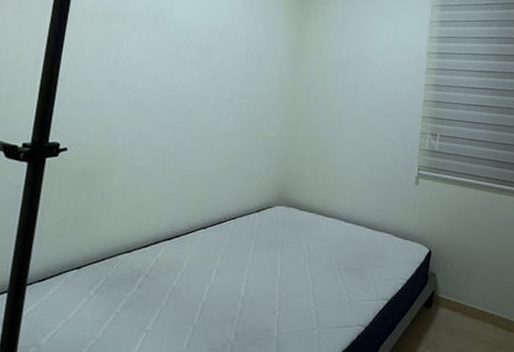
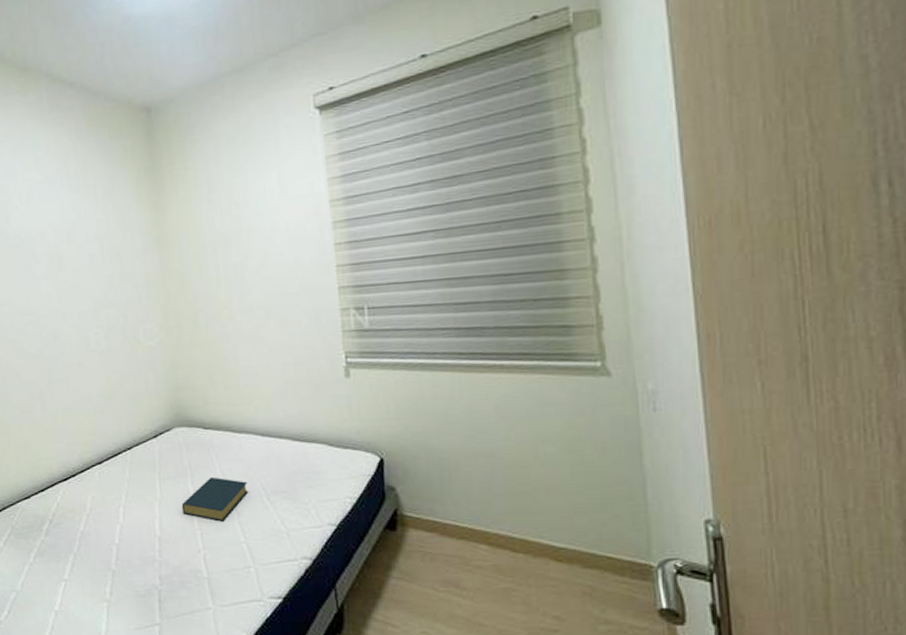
hardback book: none [267,250,326,289] -> present [181,476,248,522]

